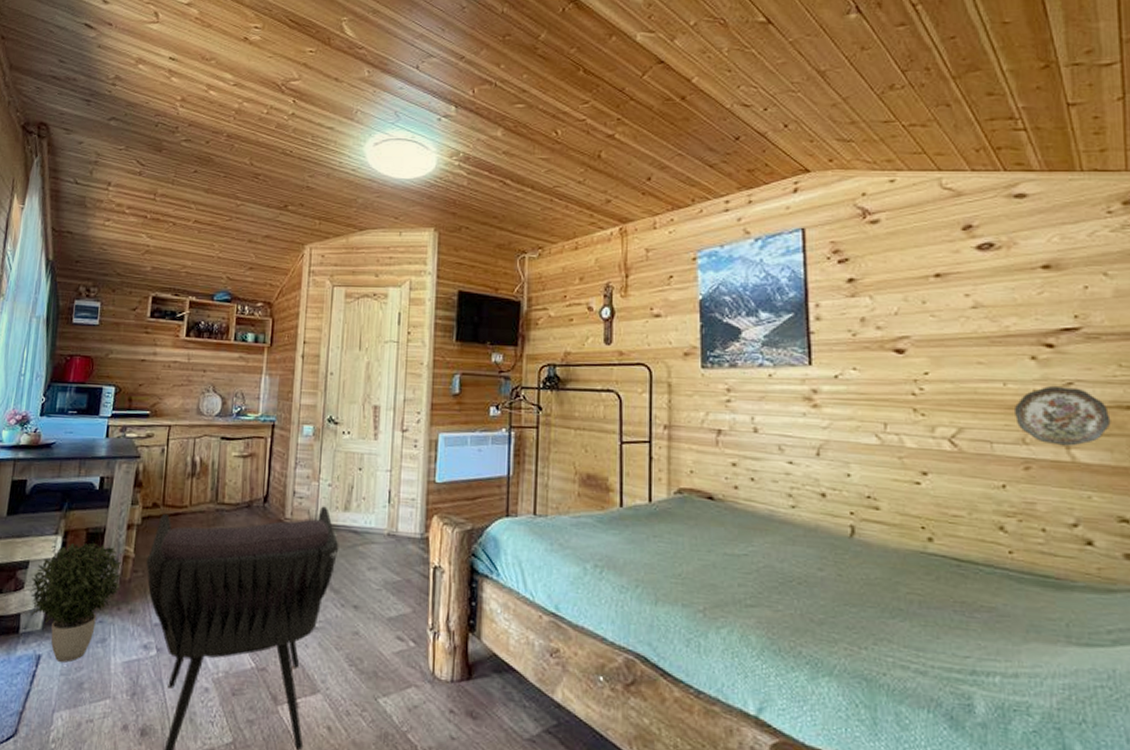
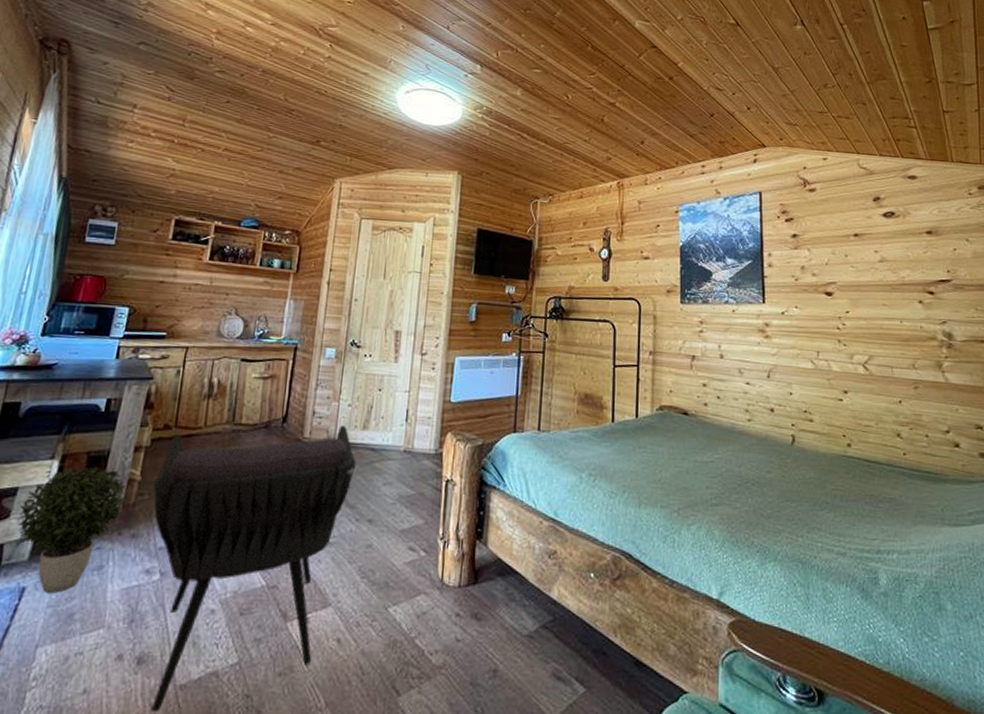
decorative plate: present [1013,385,1111,447] -> none [907,323,971,371]

